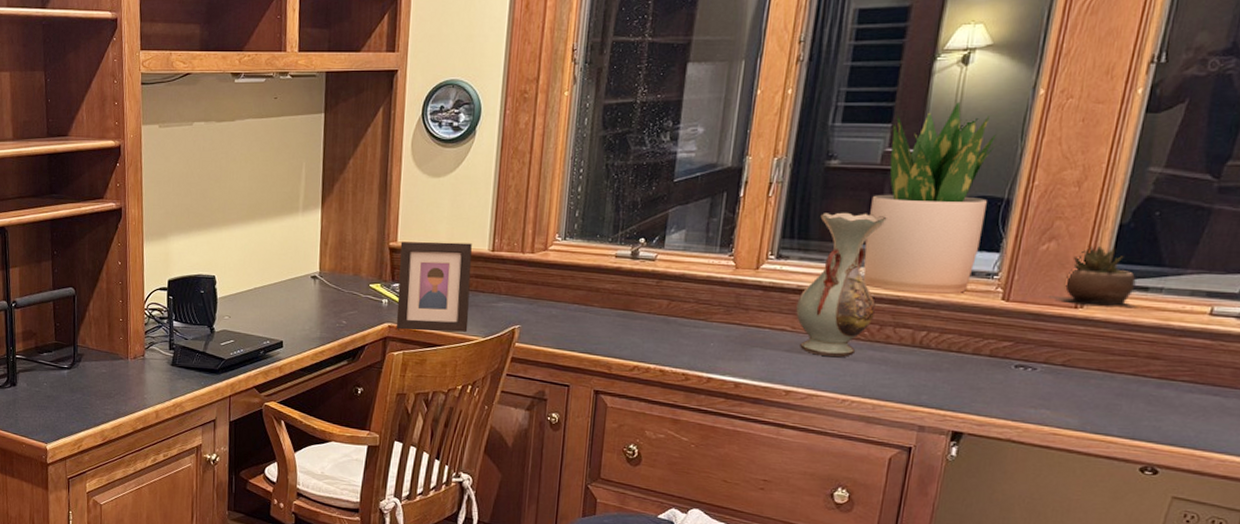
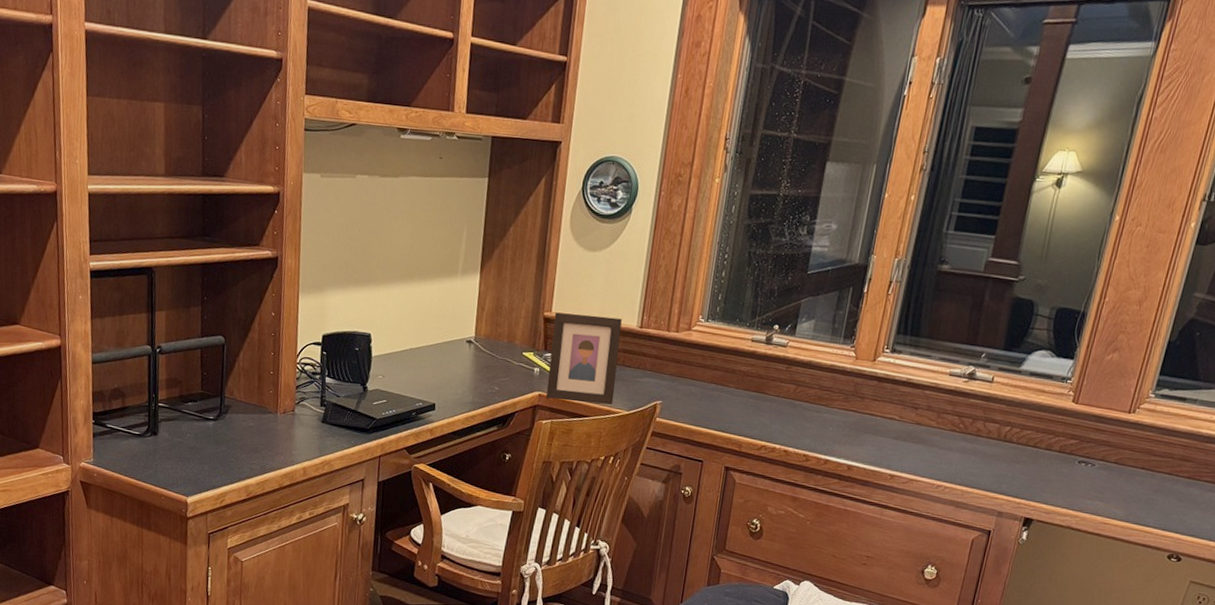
decorative vase: present [796,212,887,358] -> none [904,313,985,446]
planter: present [863,102,997,295] -> none [961,221,1079,395]
succulent plant: present [1049,245,1143,309] -> none [1109,358,1180,417]

